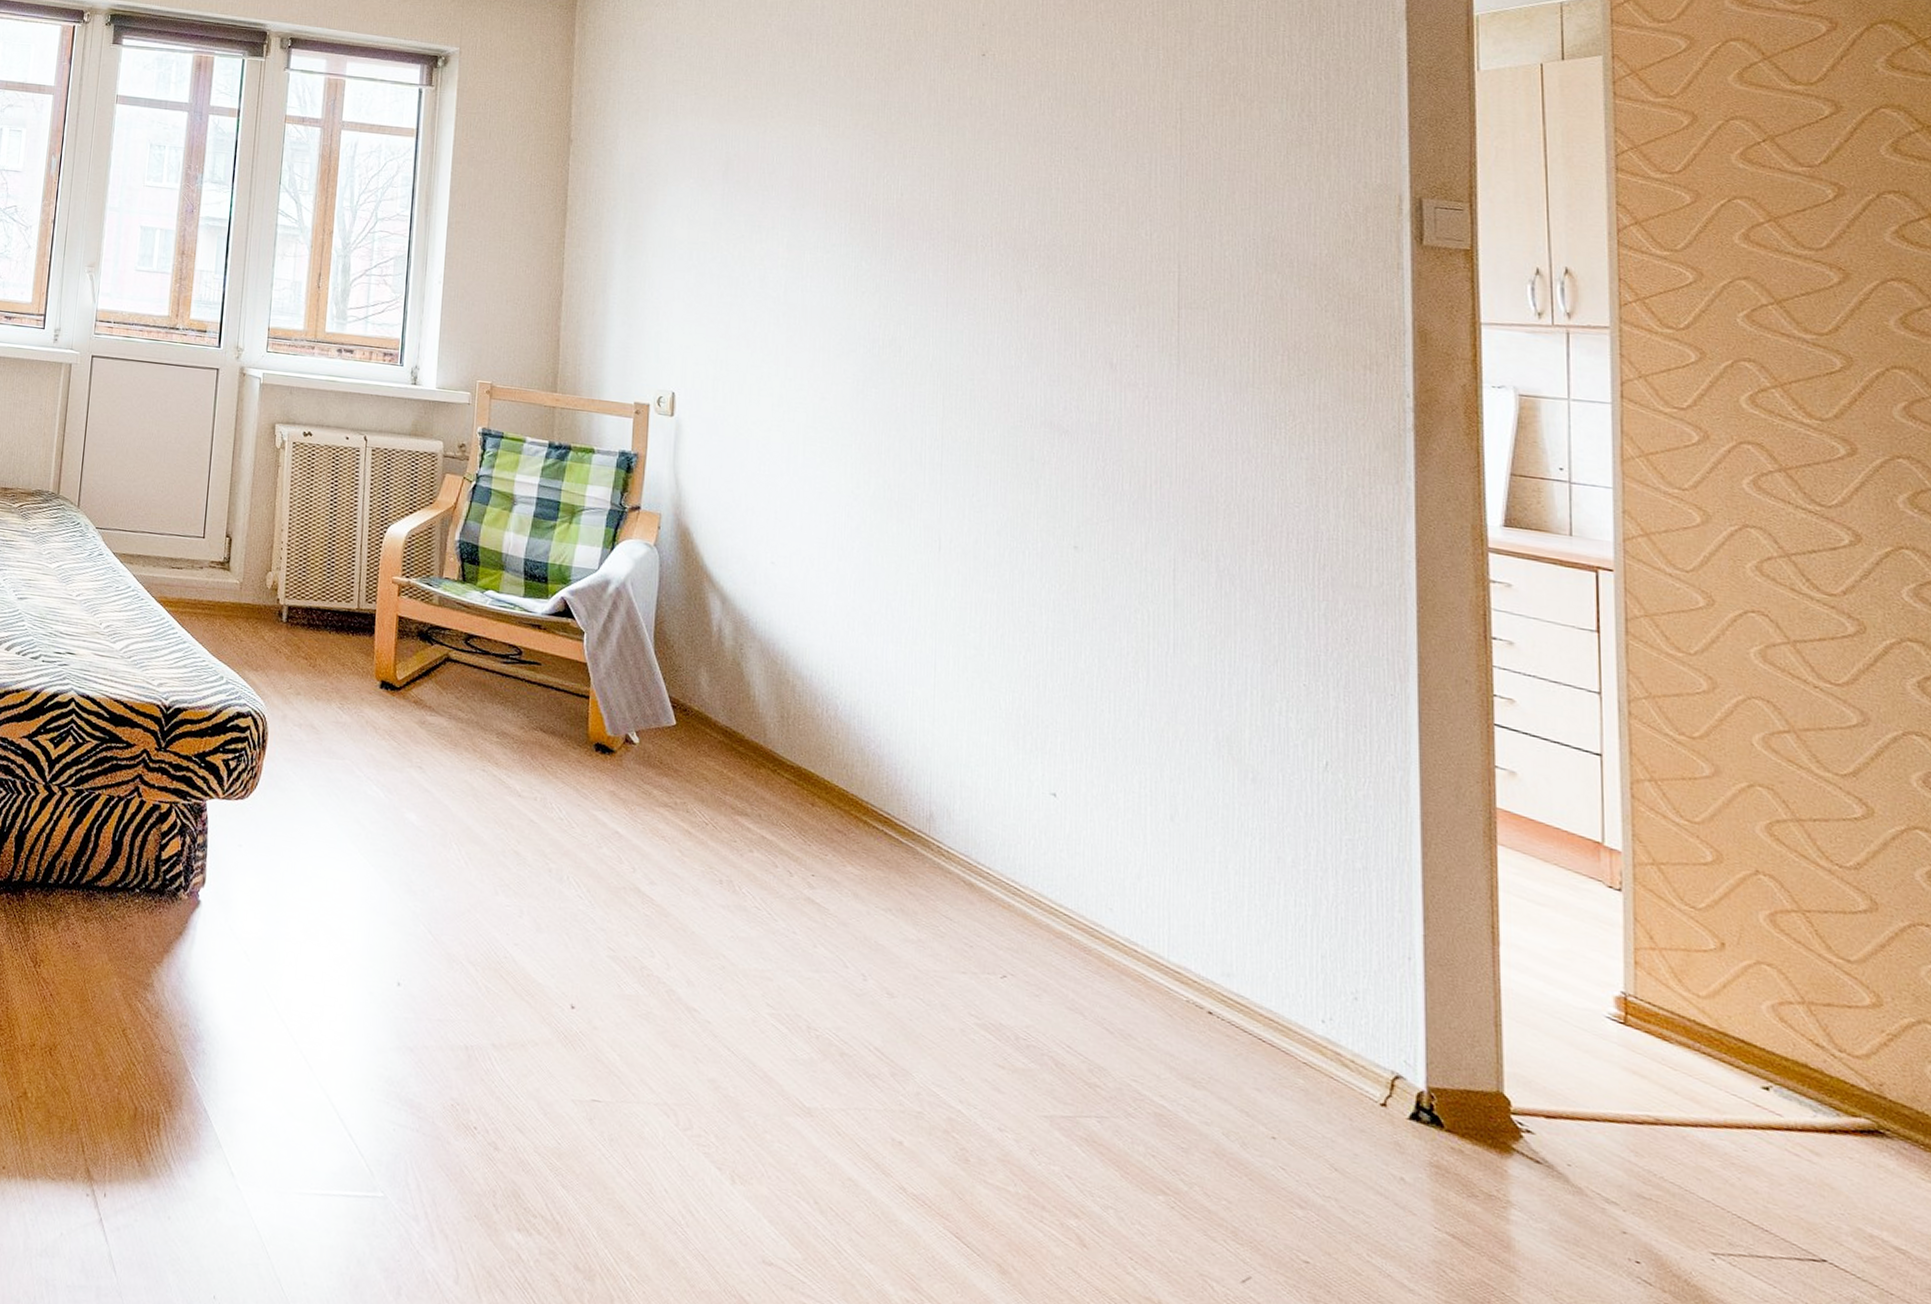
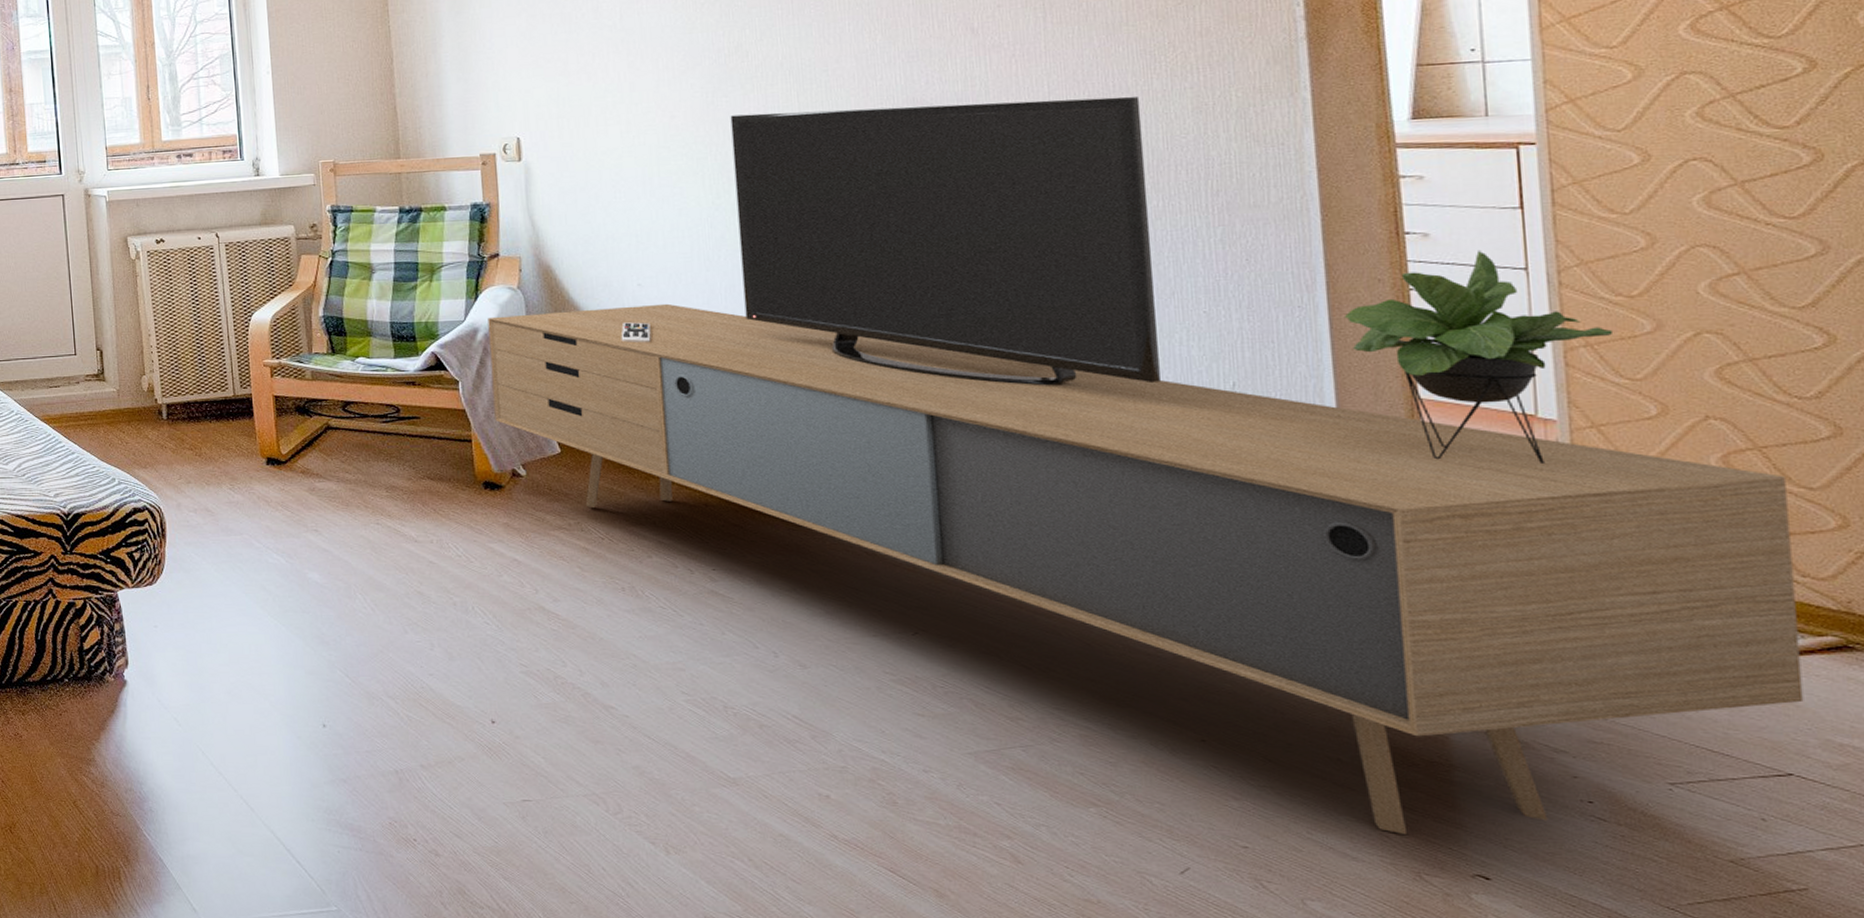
media console: none [615,407,1838,1276] -> present [487,96,1804,836]

